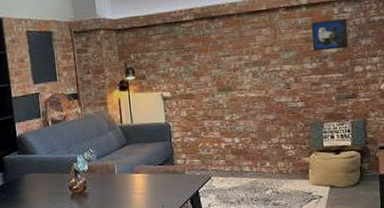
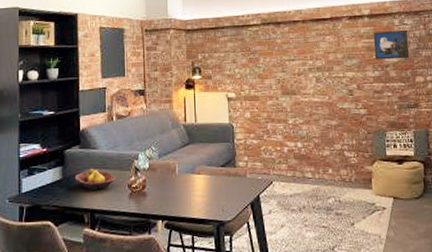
fruit bowl: none [16,172,57,194] -> present [74,168,116,191]

